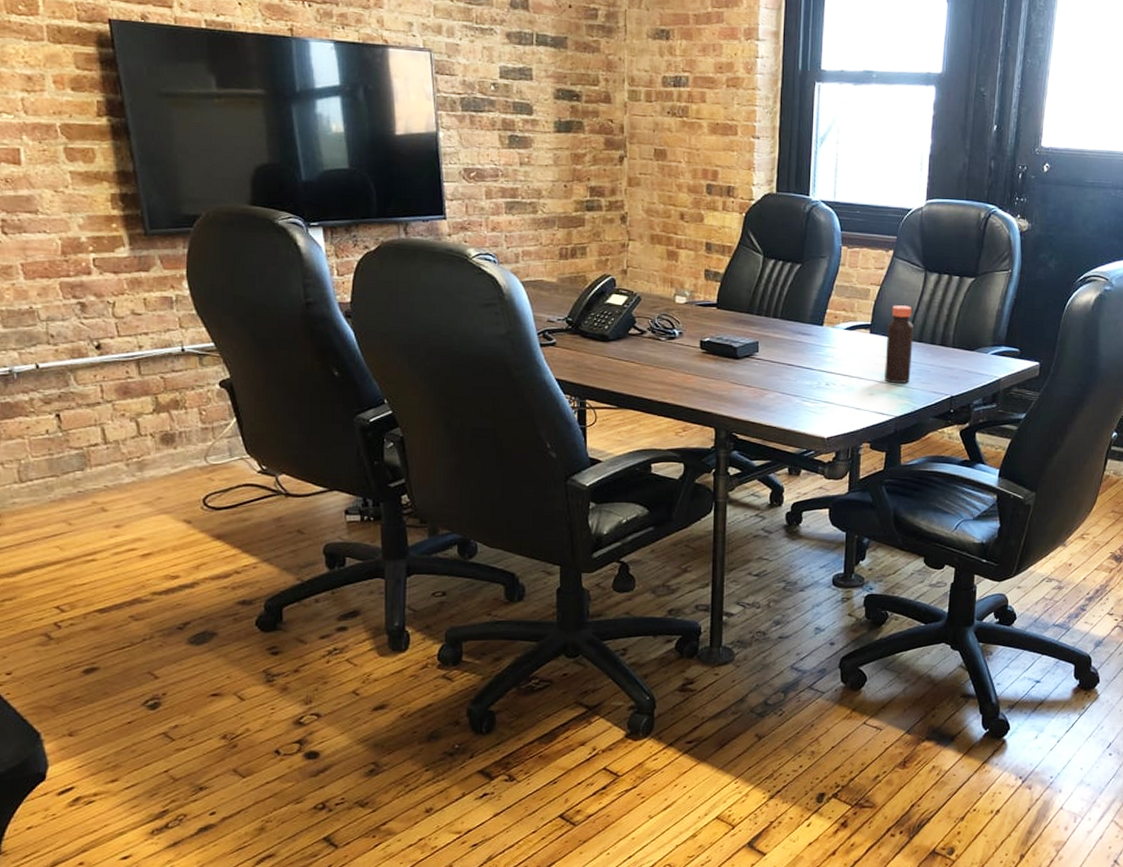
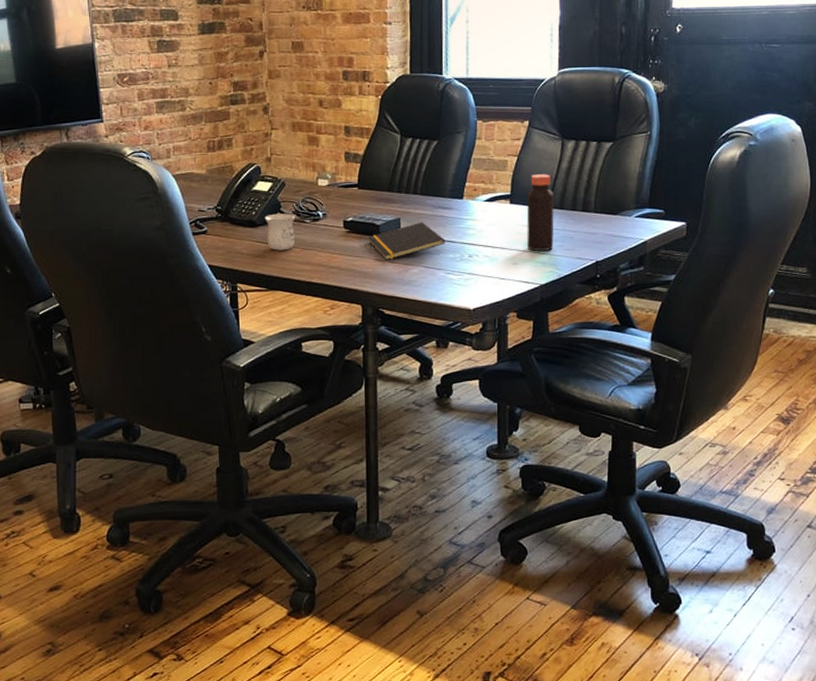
mug: none [617,329,650,368] -> present [264,213,295,251]
notepad: none [725,347,803,384] -> present [368,222,445,260]

